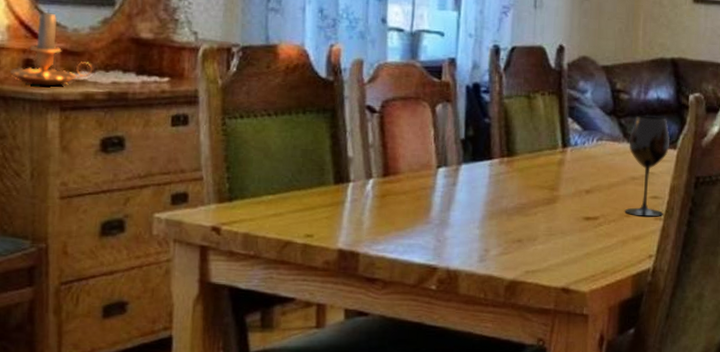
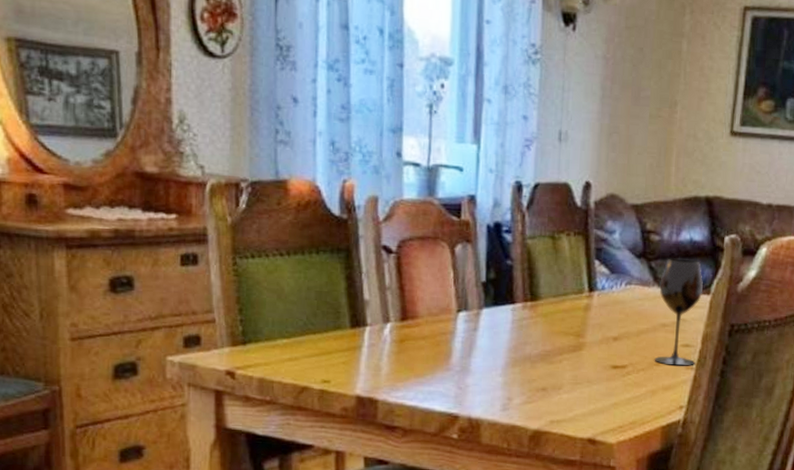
candlestick: present [9,9,93,87] -> none [12,141,98,223]

